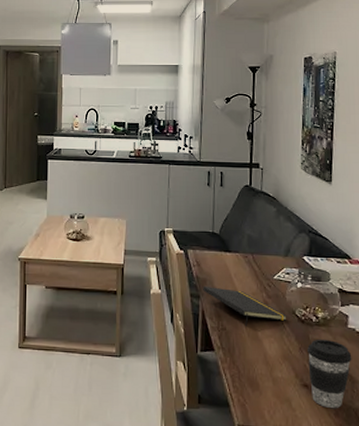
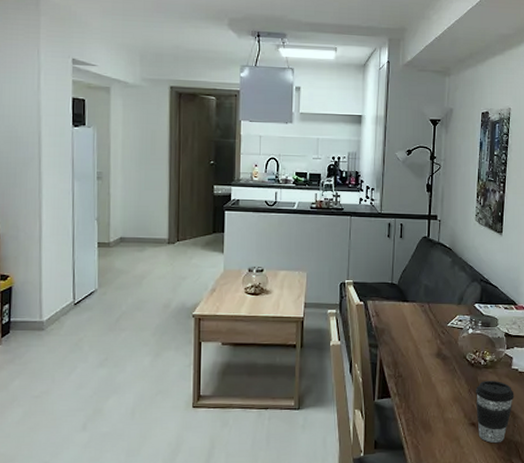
notepad: present [203,287,287,327] -> none [381,336,459,373]

